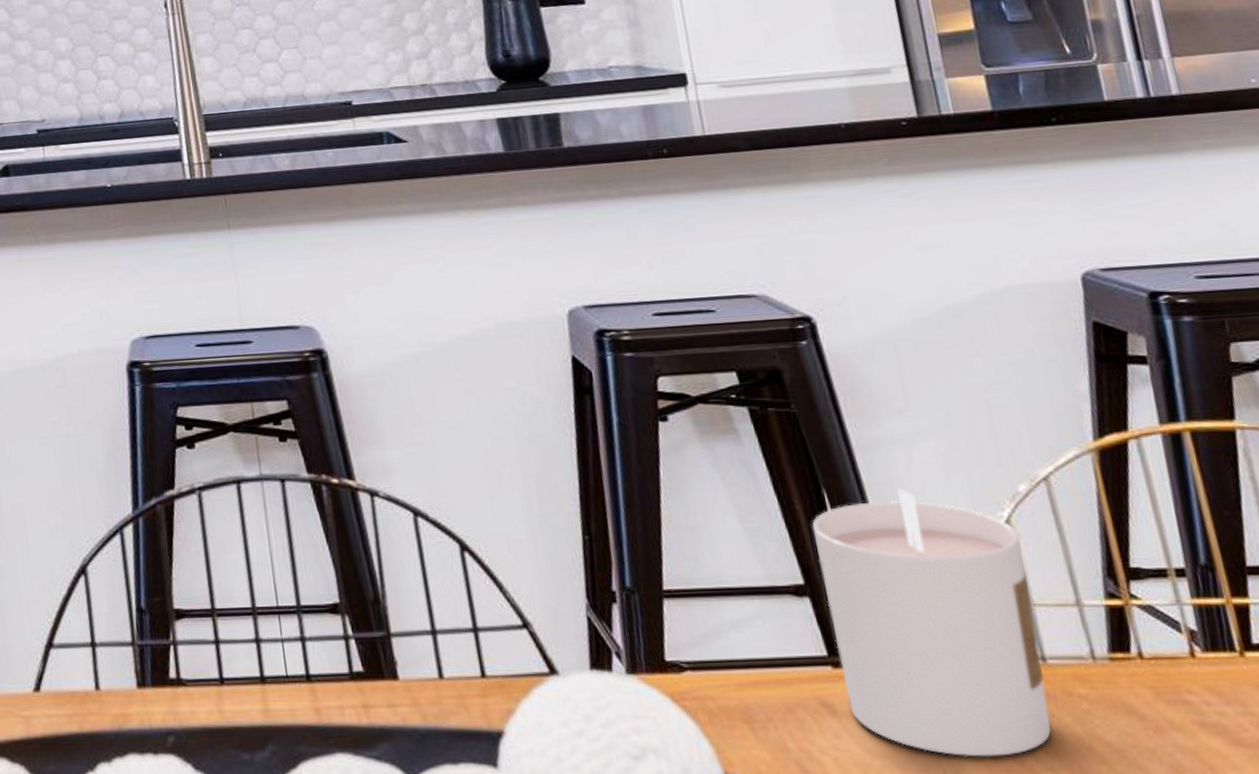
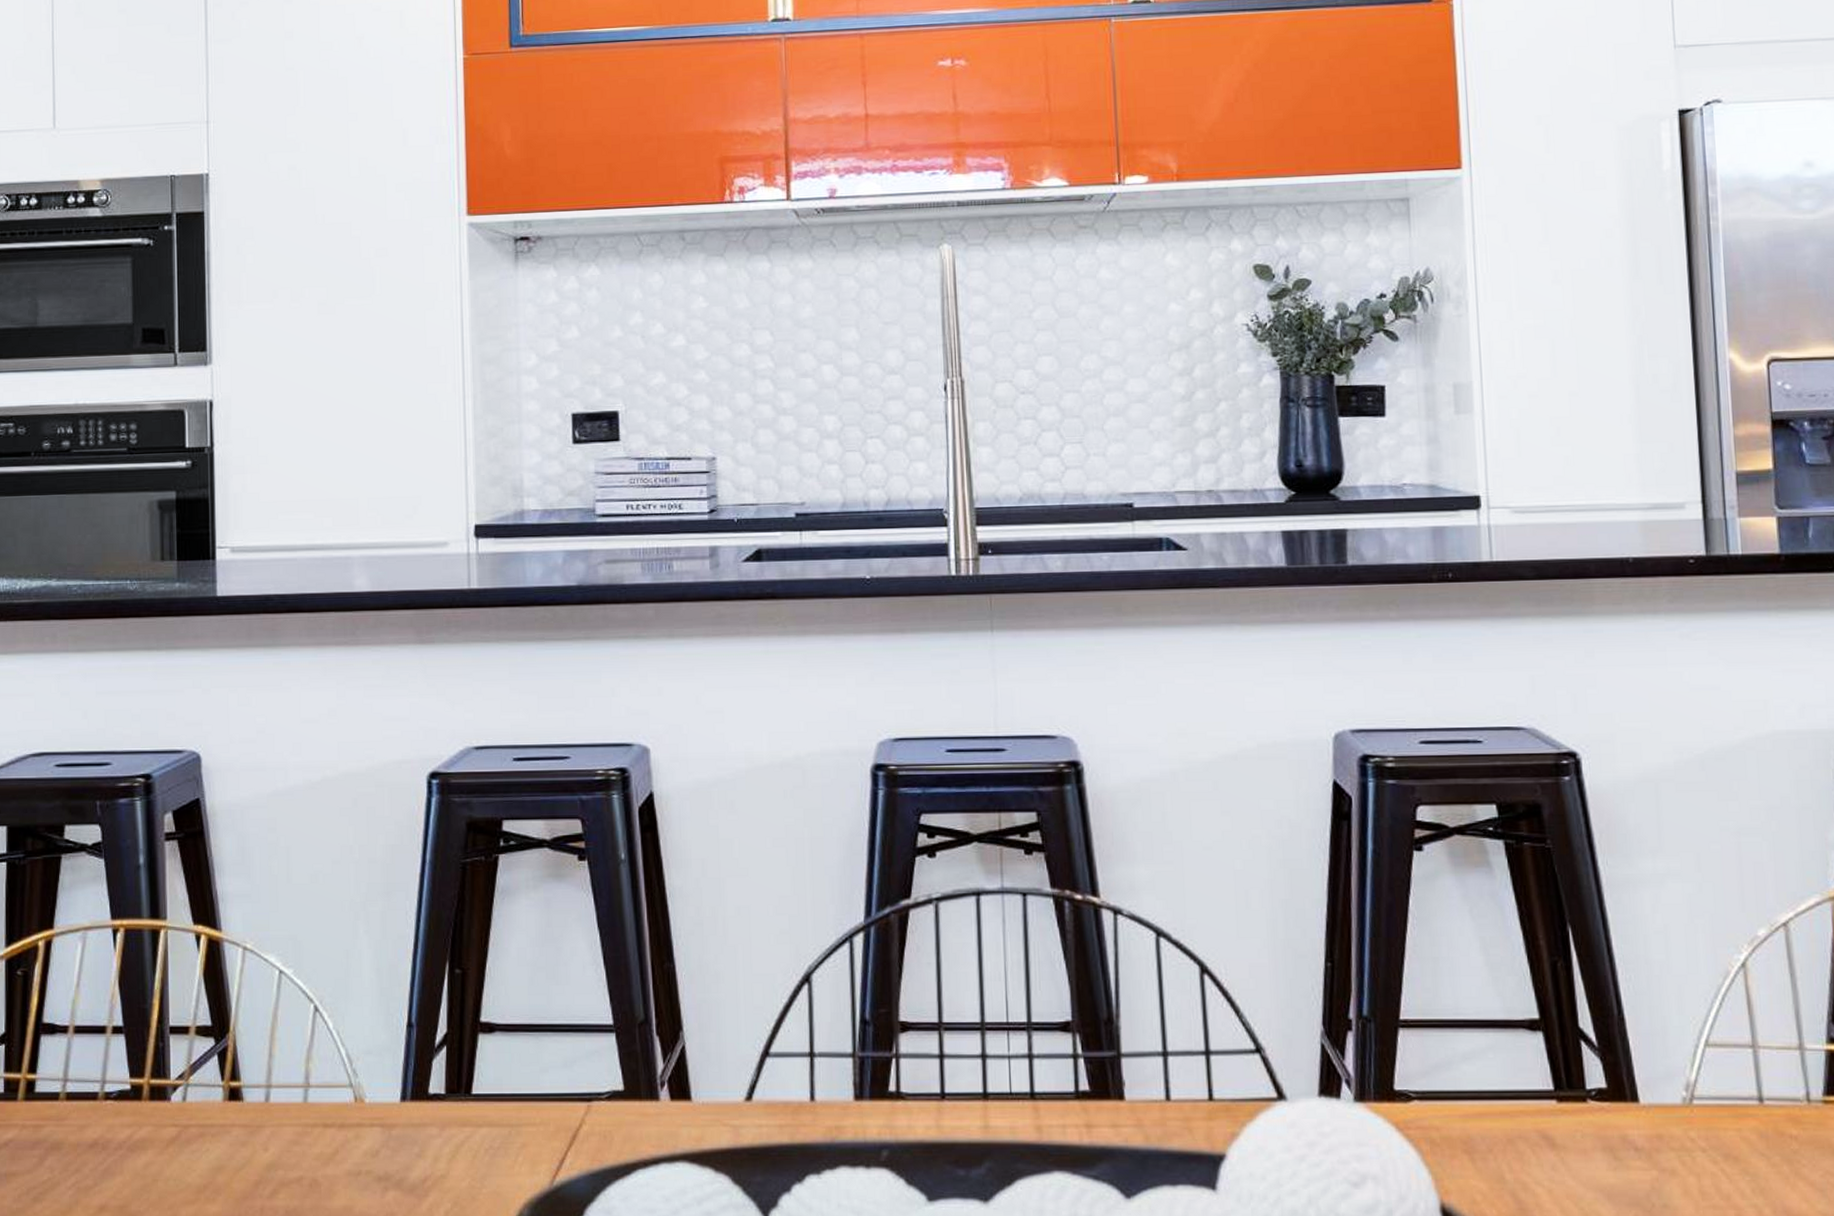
candle: present [812,488,1051,757] -> none [1553,928,1761,1192]

